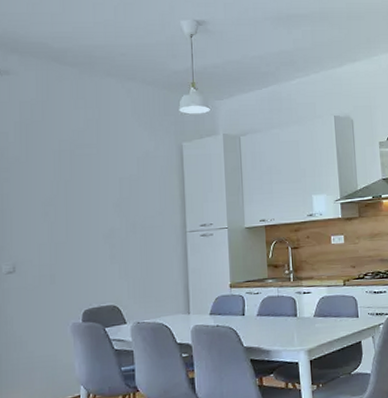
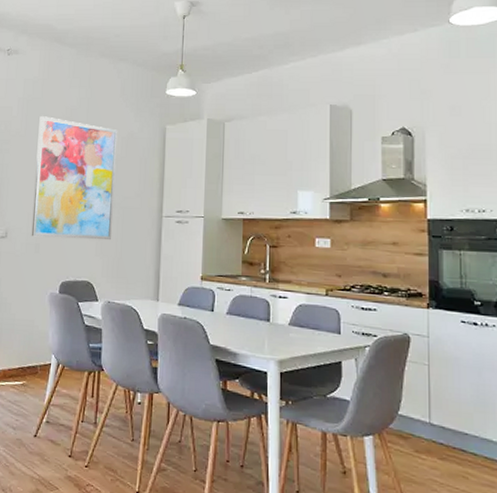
wall art: none [42,140,135,268] -> present [31,116,118,241]

